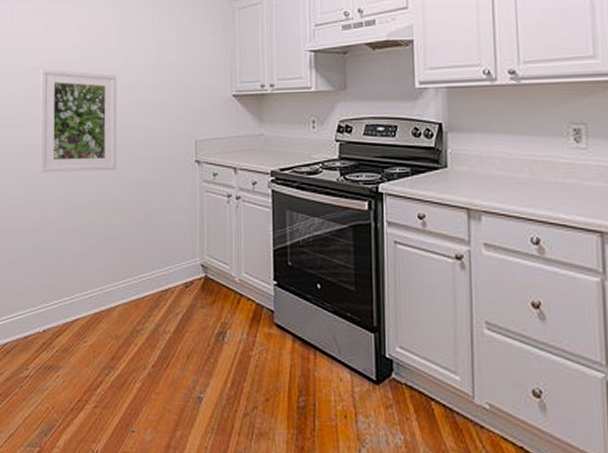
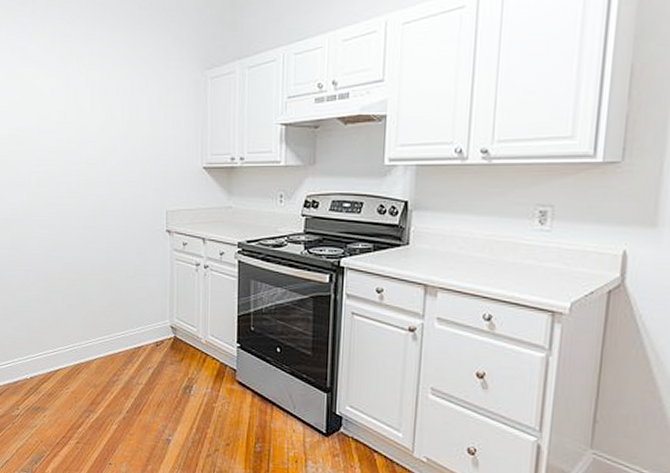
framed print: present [39,69,117,173] -> none [17,136,93,237]

